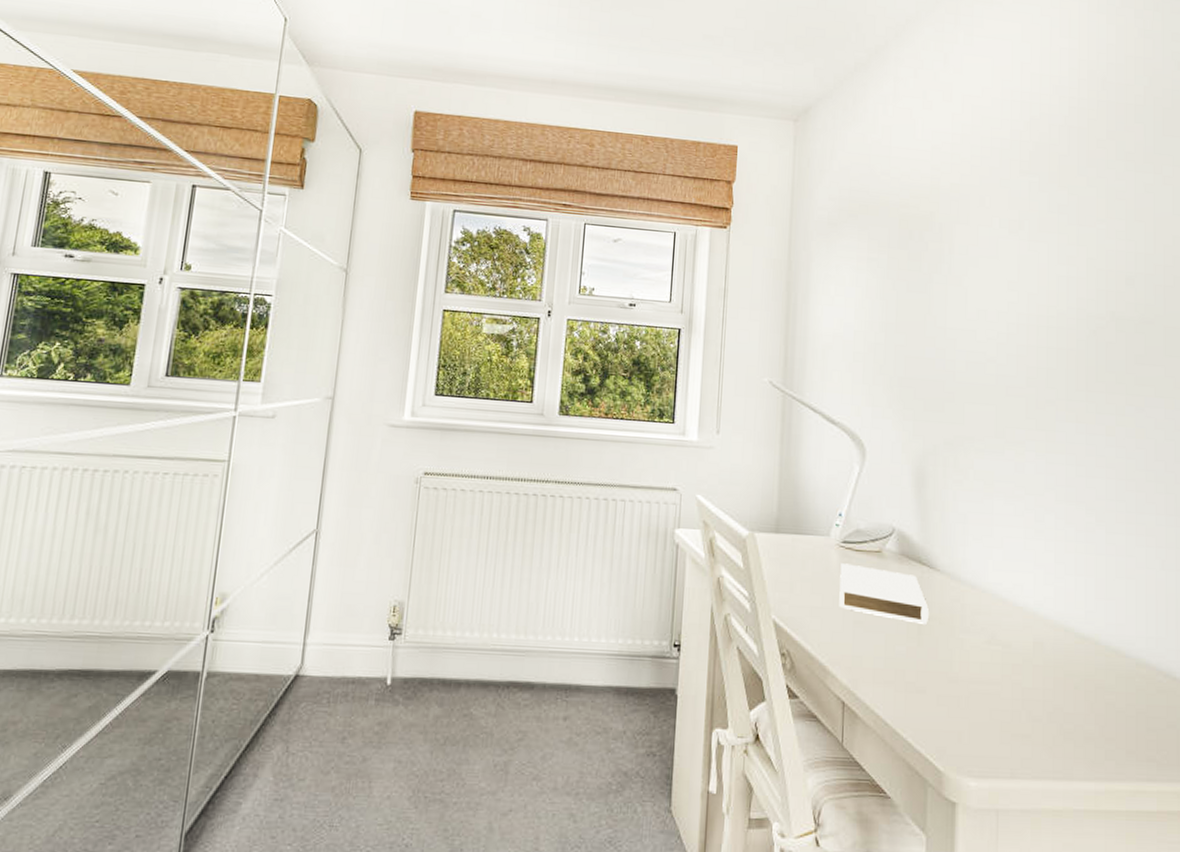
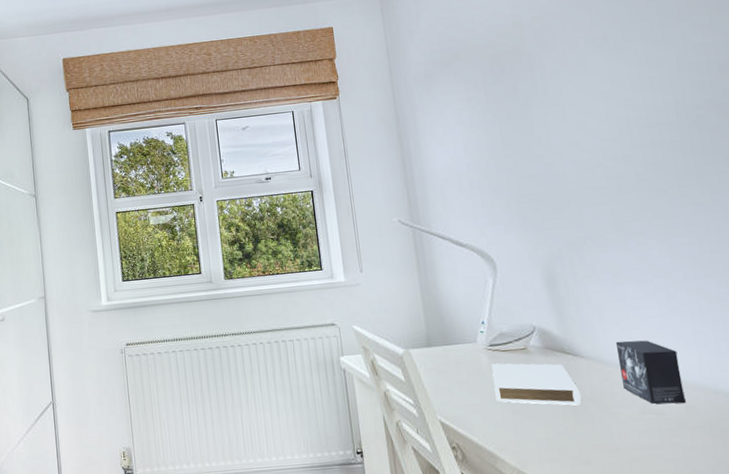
small box: none [974,559,1036,639] -> present [615,340,687,404]

